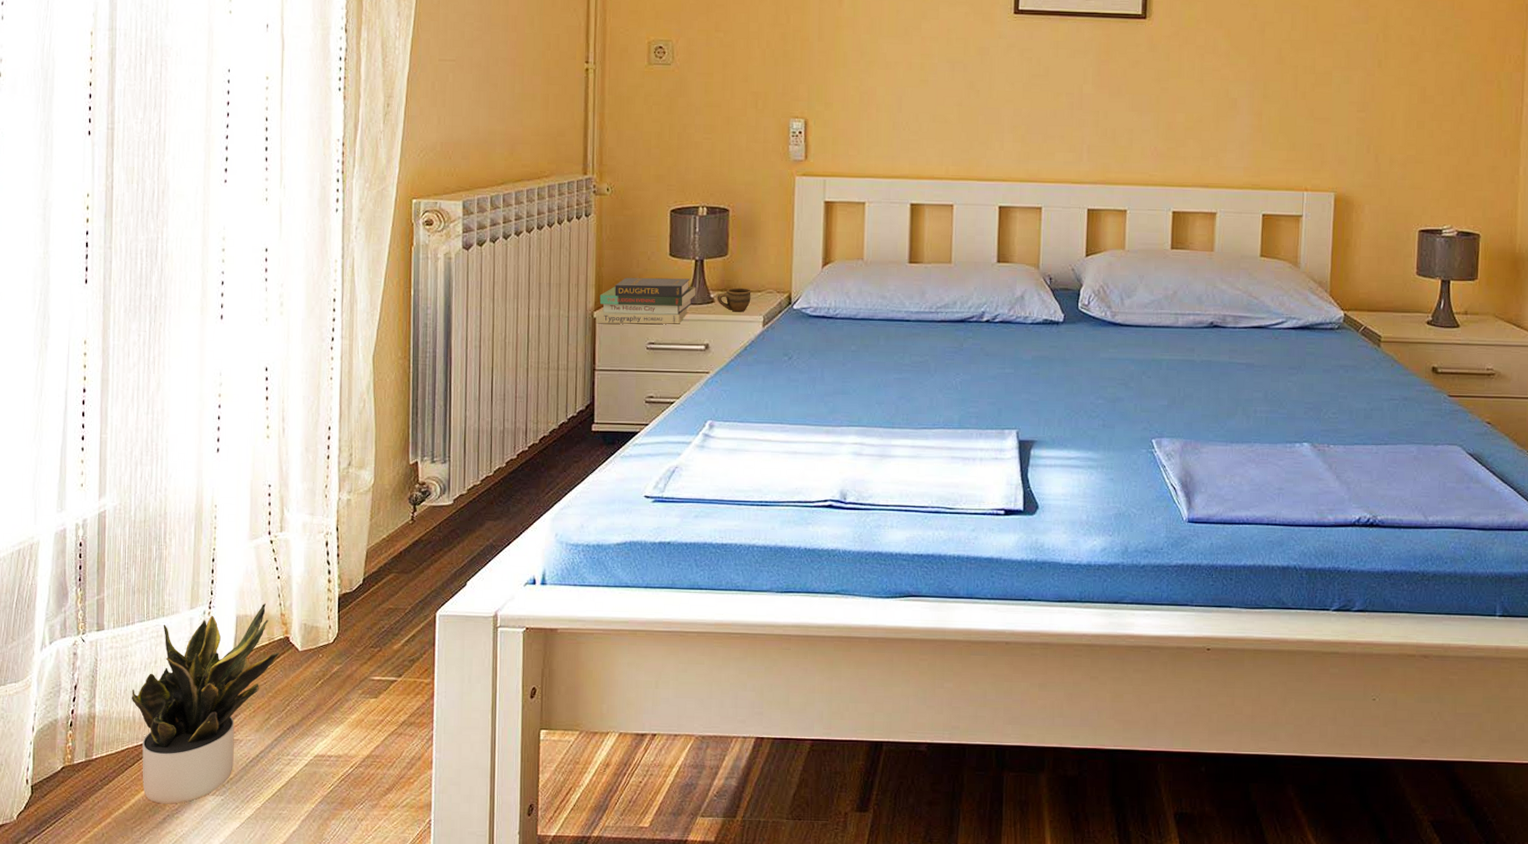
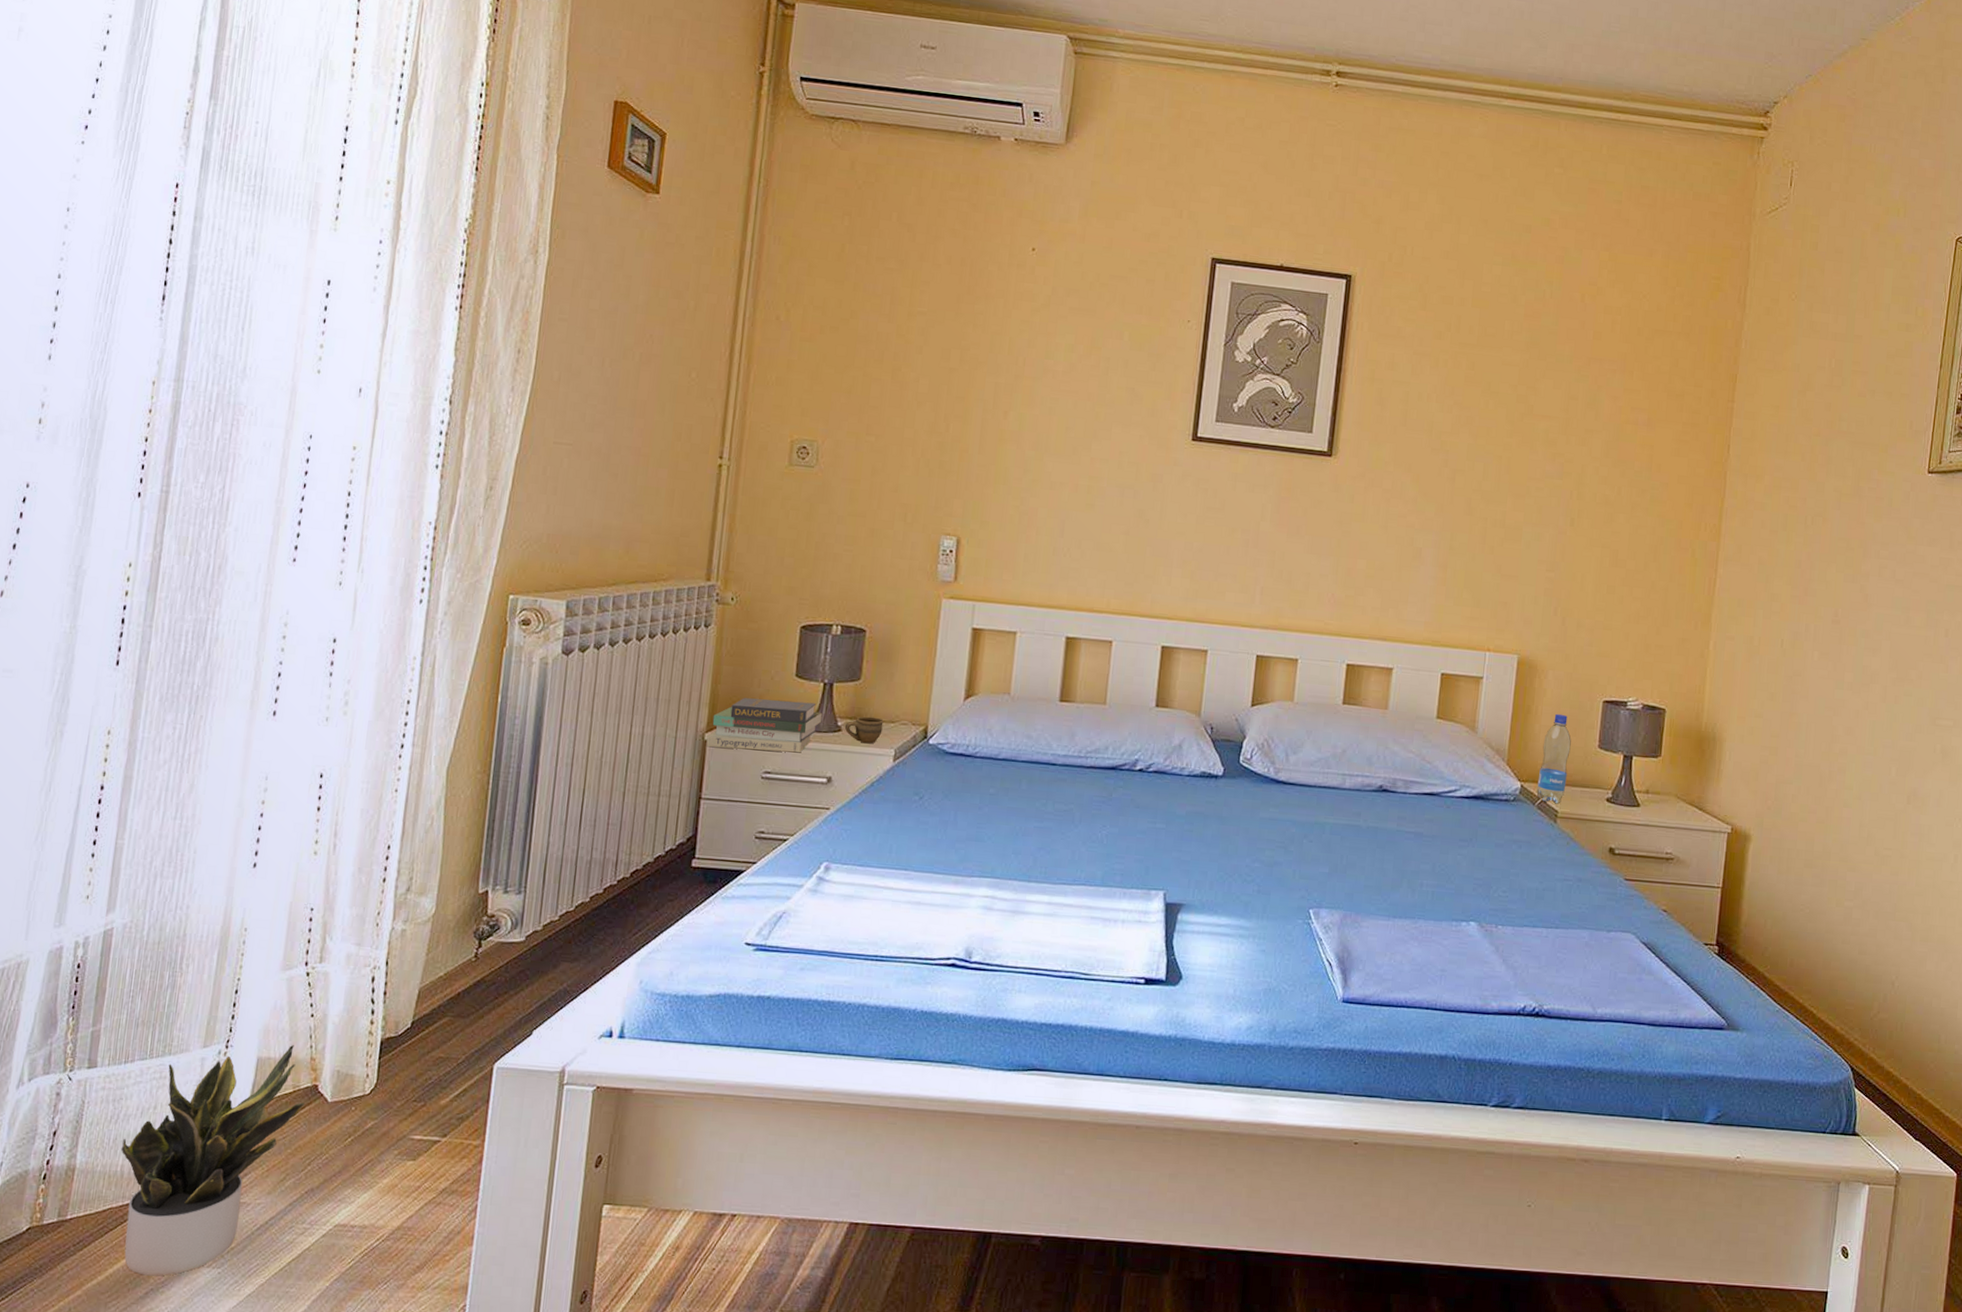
bottle: none [1359,245,1390,330] -> present [1536,713,1571,804]

